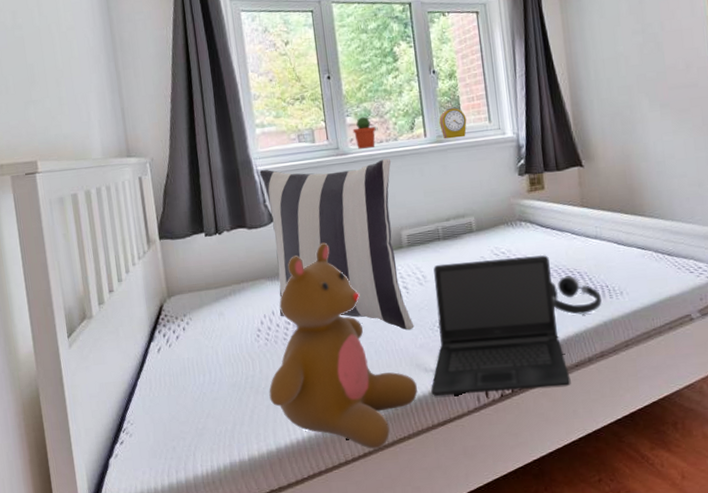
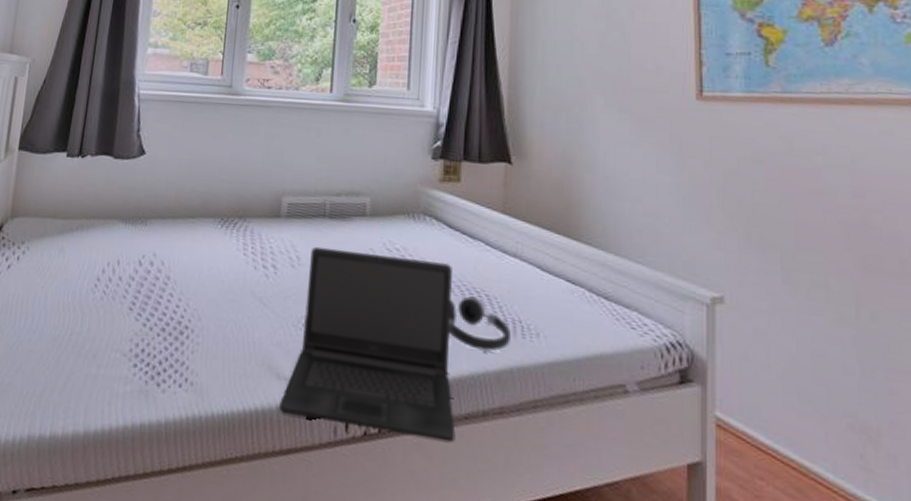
pillow: present [259,158,414,330] -> none [125,94,287,321]
teddy bear: present [269,242,418,449] -> none [91,191,264,464]
succulent plant: present [352,116,376,149] -> none [251,56,277,94]
alarm clock: present [439,107,467,139] -> none [349,64,382,101]

